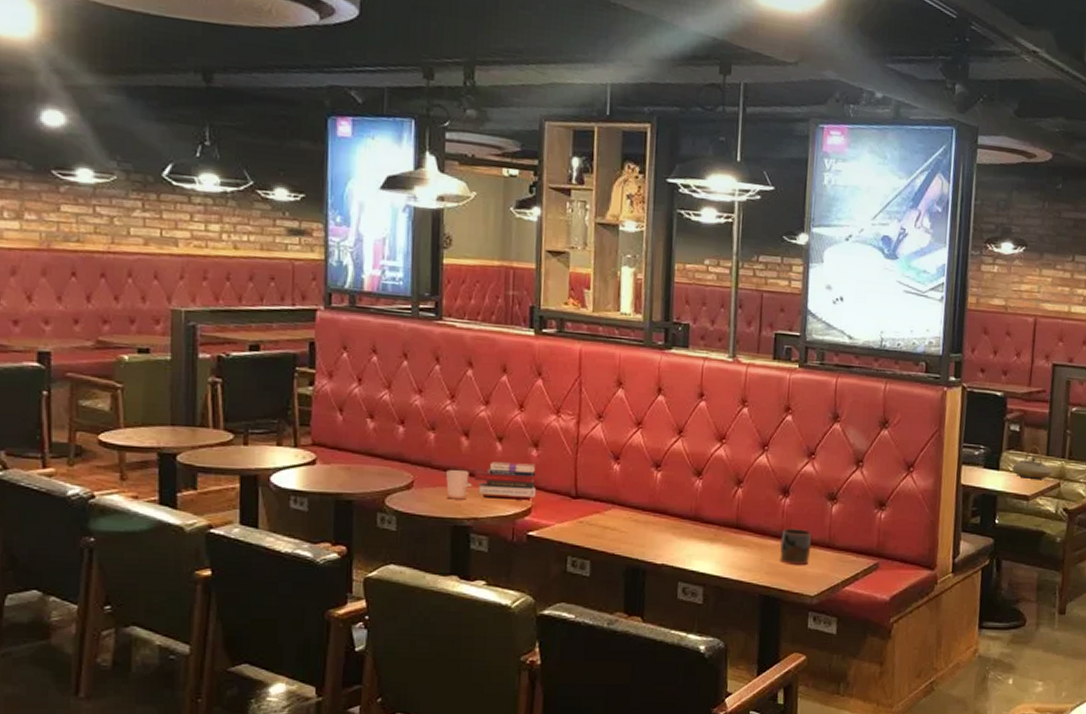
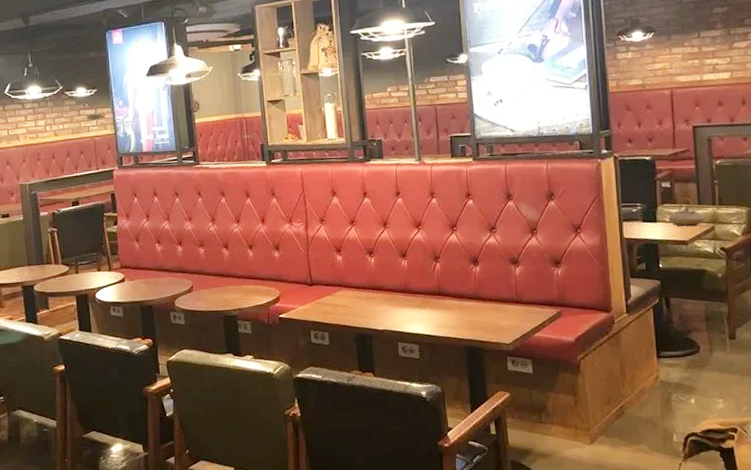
cup: present [446,469,472,500] -> none [215,273,234,297]
books: present [474,462,537,500] -> none [235,263,282,293]
mug: present [779,528,812,565] -> none [475,290,503,320]

